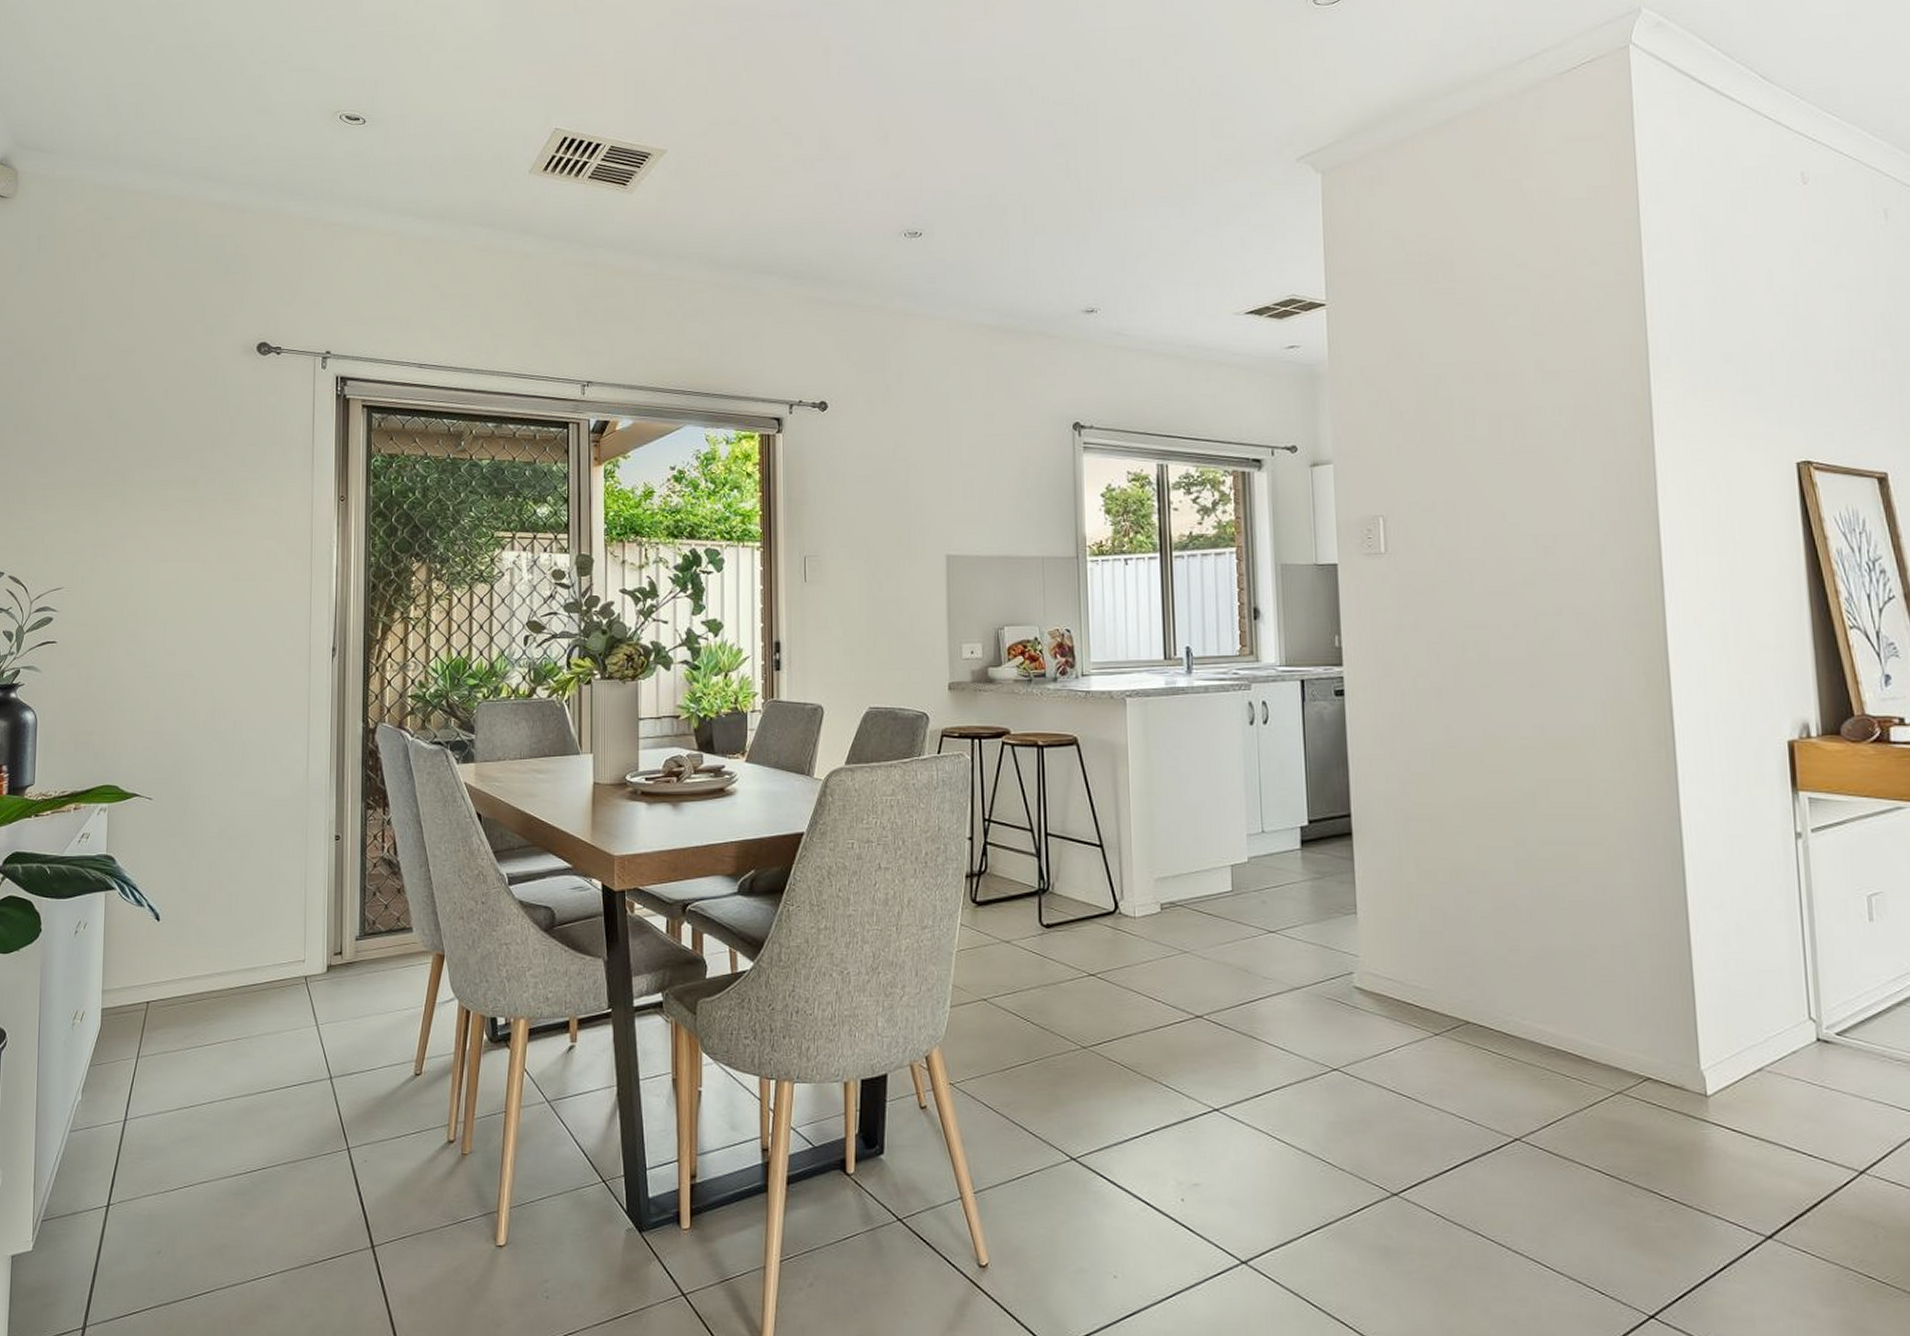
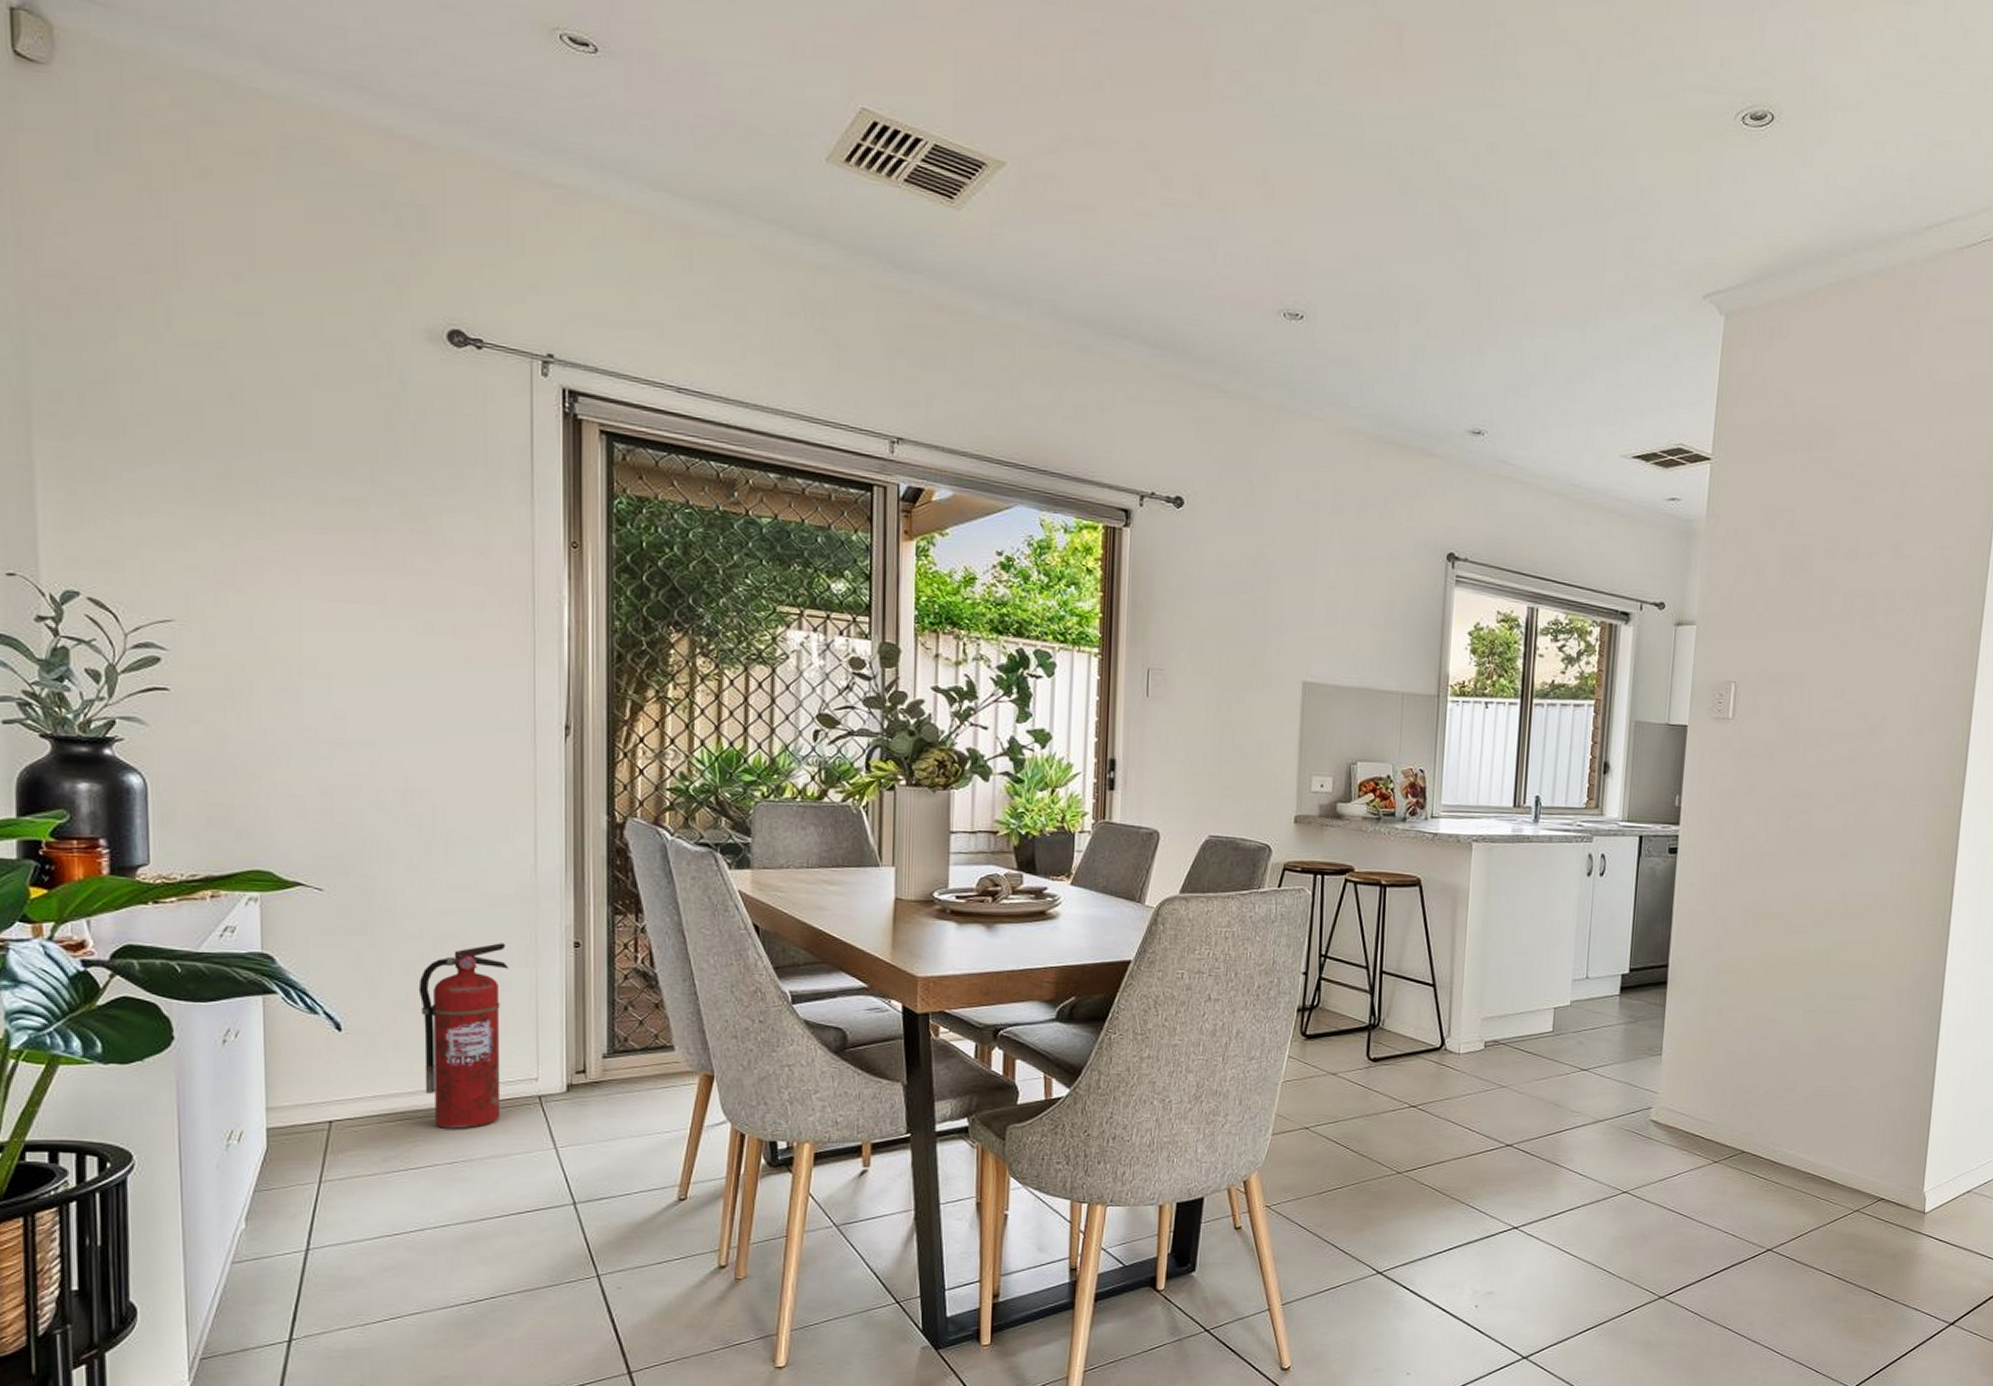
fire extinguisher: none [217,839,285,1008] -> present [418,943,508,1129]

